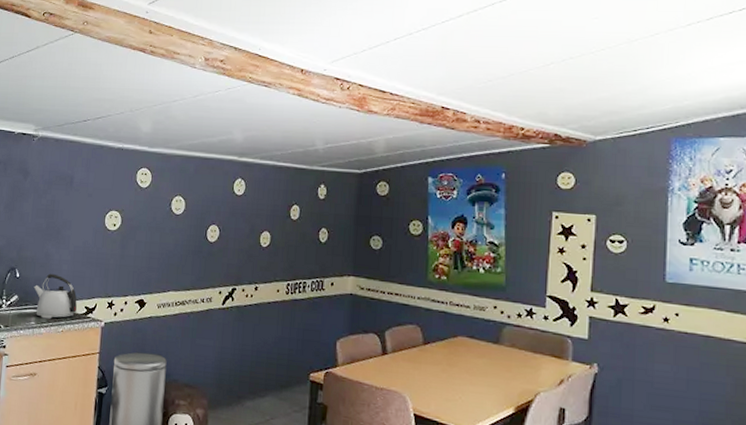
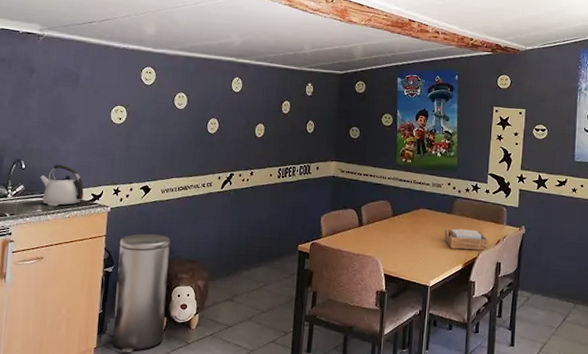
napkin holder: none [489,362,548,393] -> present [444,228,488,251]

